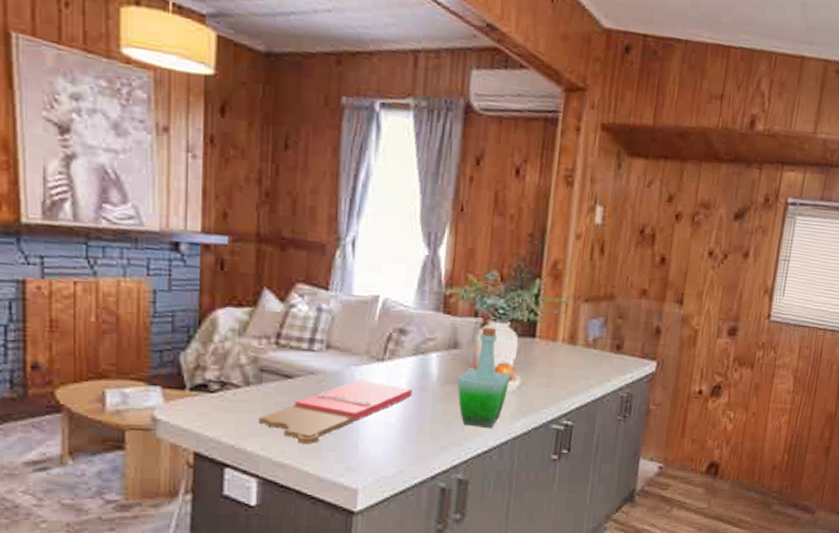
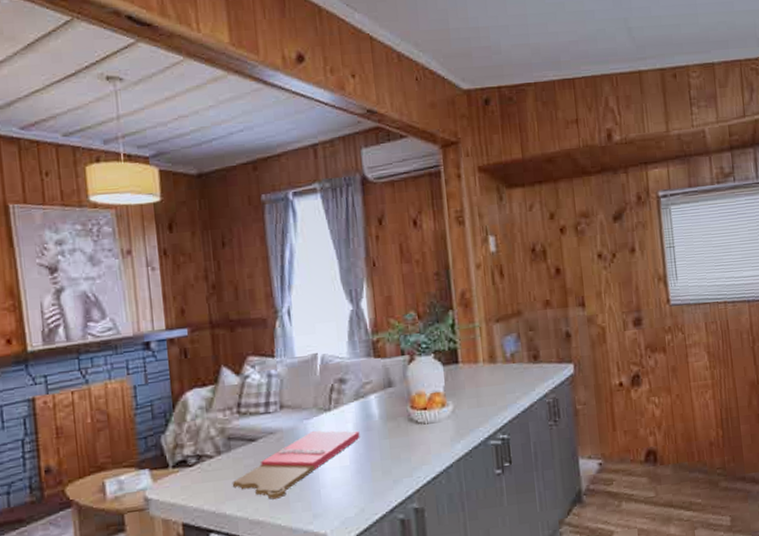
bottle: present [457,326,512,429] -> none [396,361,444,456]

